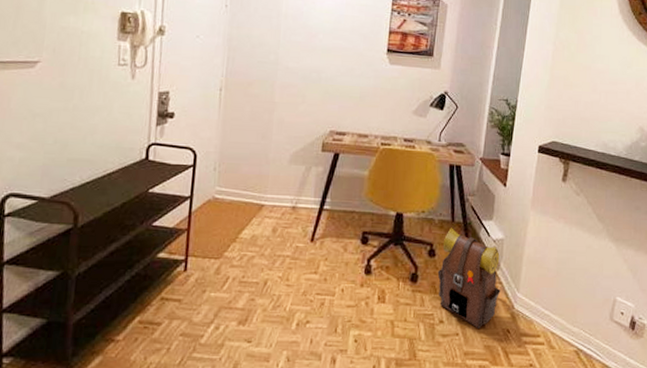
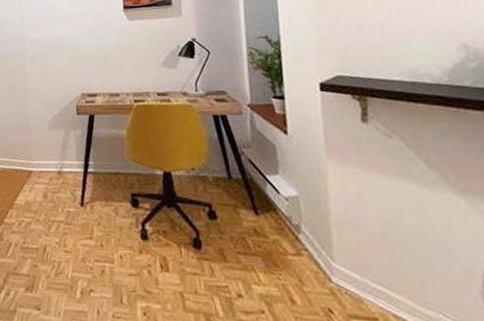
backpack: present [437,228,501,328] -> none [222,185,309,306]

